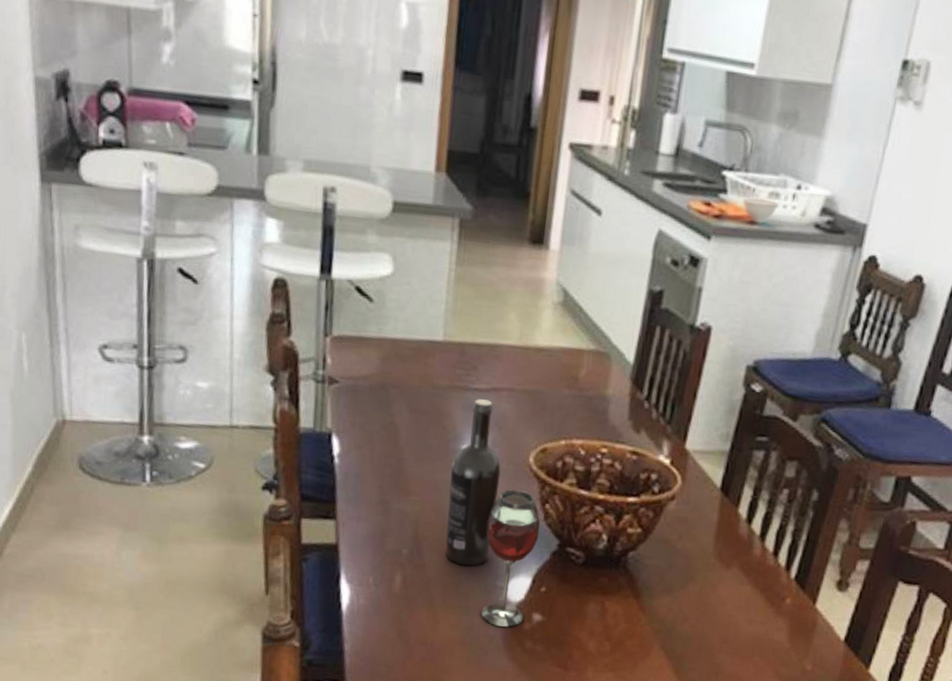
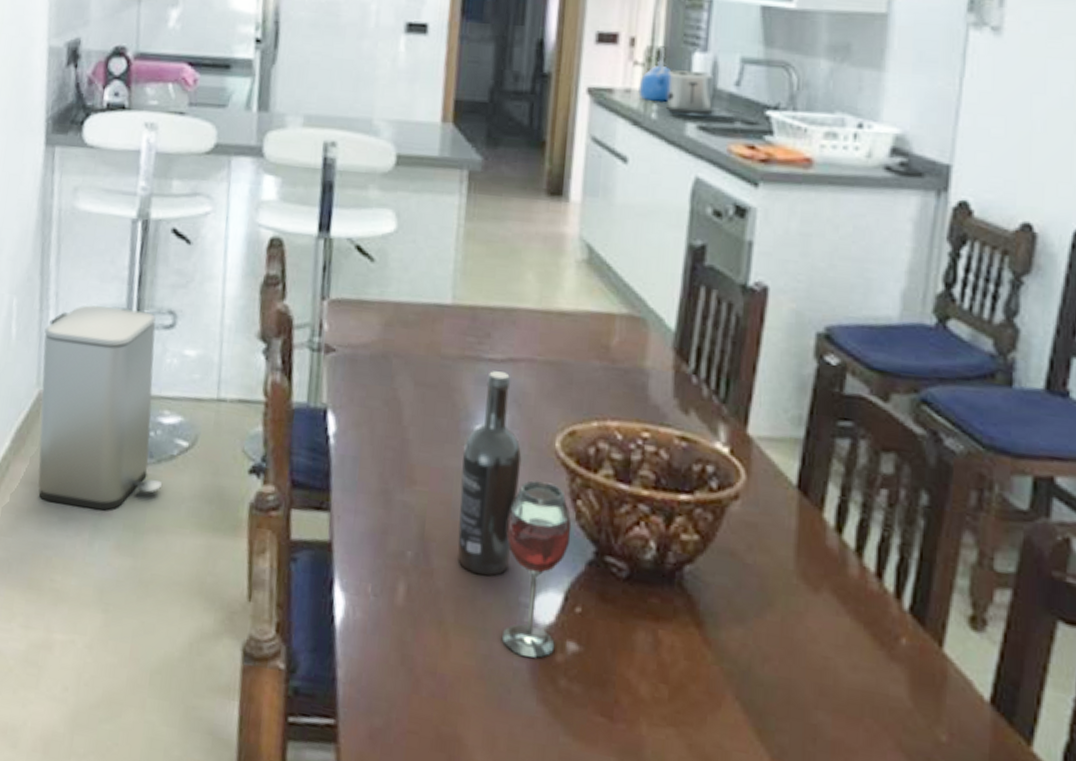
pedal bin: none [57,340,183,525] -> present [37,305,163,511]
kettle: none [614,106,644,160] -> present [638,46,671,103]
toaster: none [637,129,682,174] -> present [665,70,715,116]
bowl: present [743,197,779,225] -> none [794,138,838,168]

